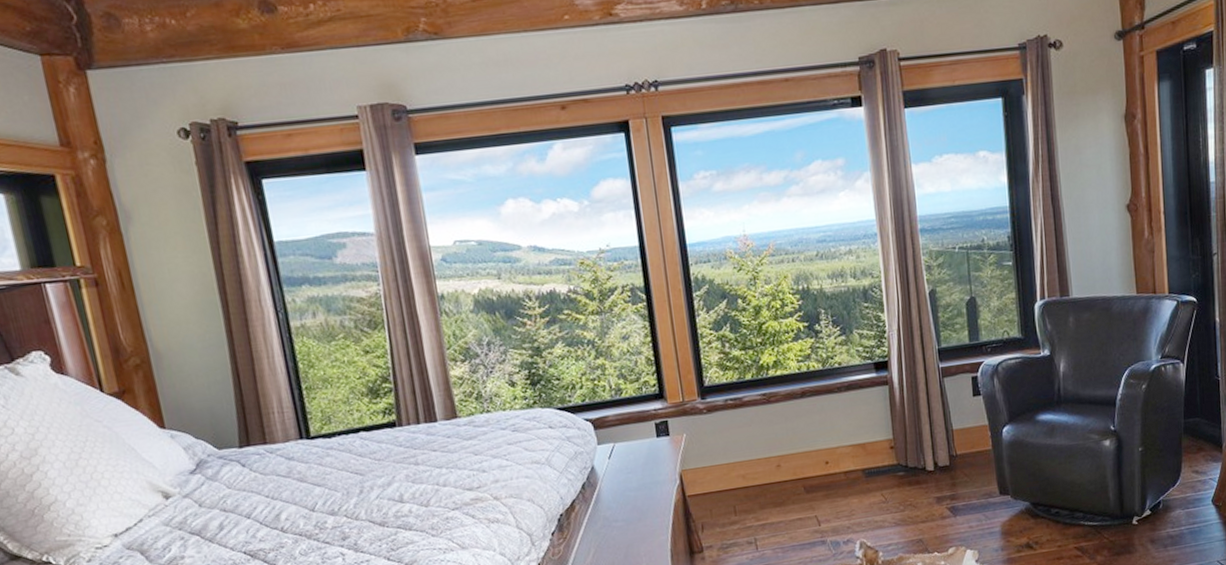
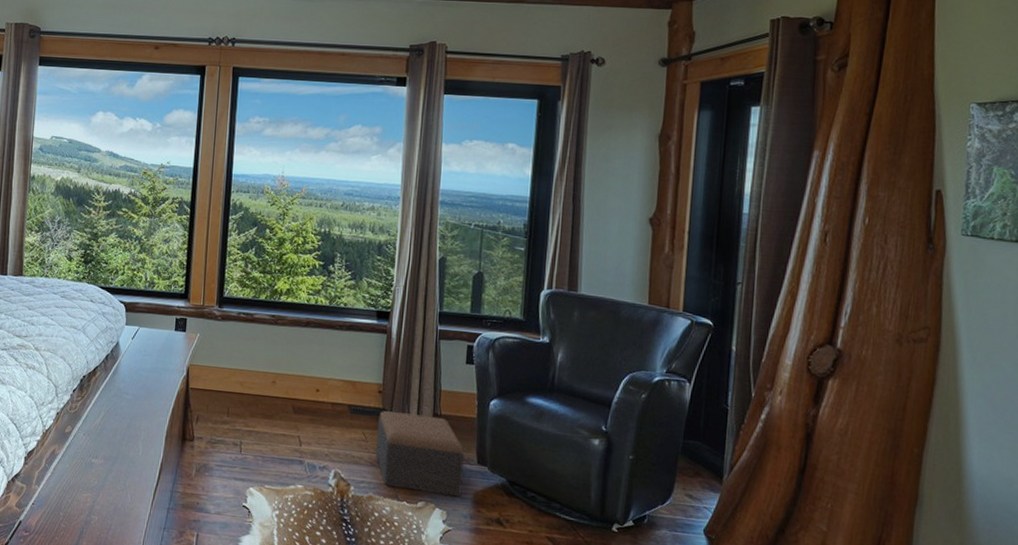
footstool: none [894,458,990,542] -> present [375,410,465,497]

